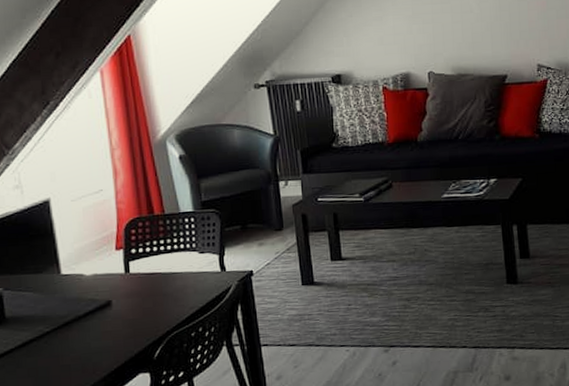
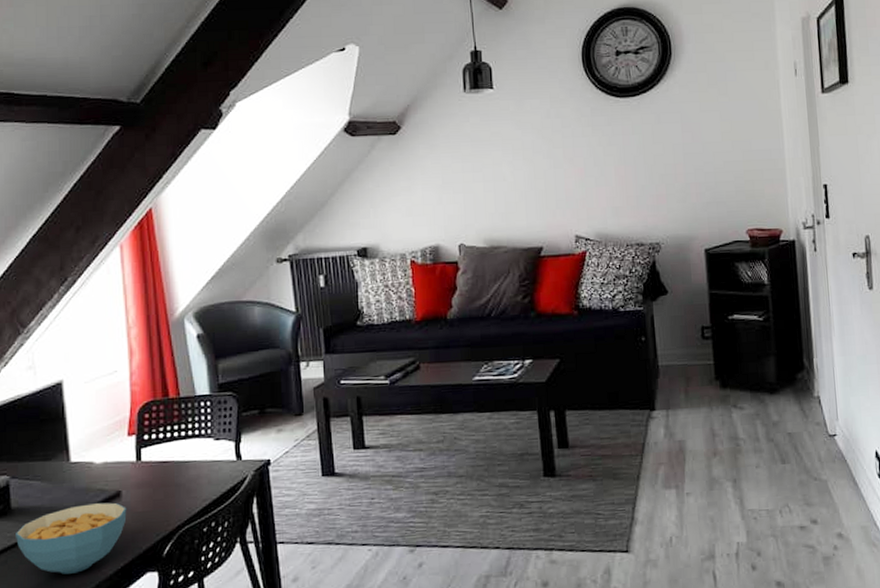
cereal bowl: none [11,311,118,377] -> present [16,502,127,574]

